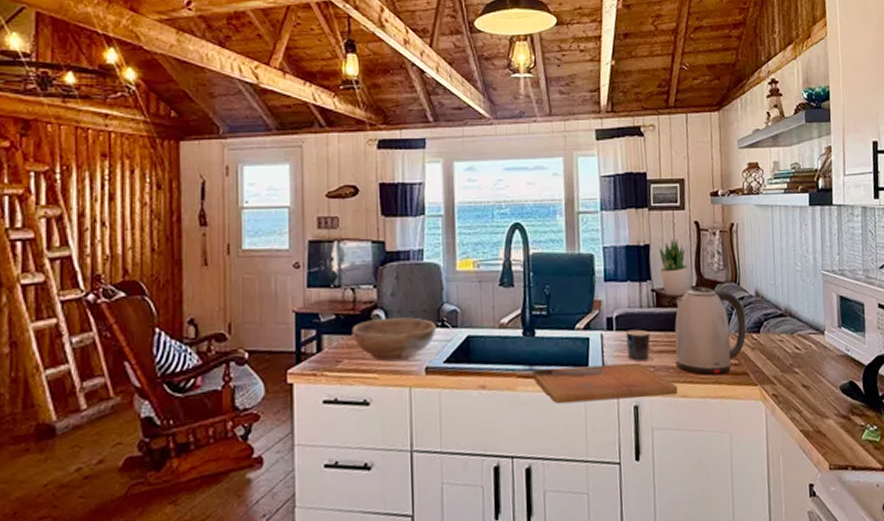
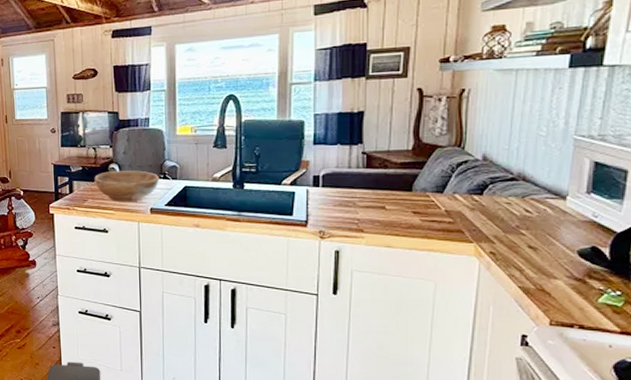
cutting board: present [532,362,679,404] -> none [240,215,382,245]
mug: present [625,329,650,364] -> none [331,187,357,216]
planter: present [659,239,693,299] -> none [372,105,408,161]
kettle: present [674,287,747,377] -> none [381,150,467,231]

